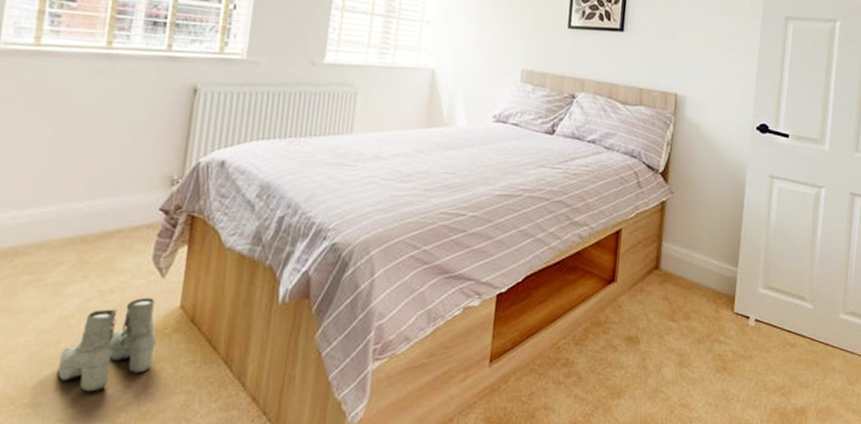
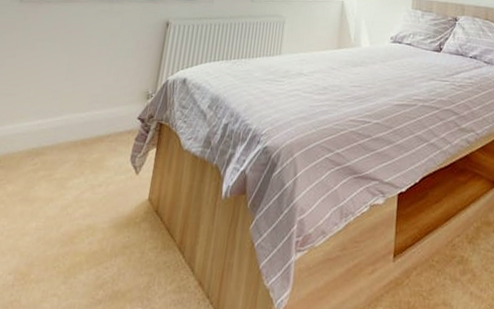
boots: present [57,297,157,392] -> none [56,191,130,271]

